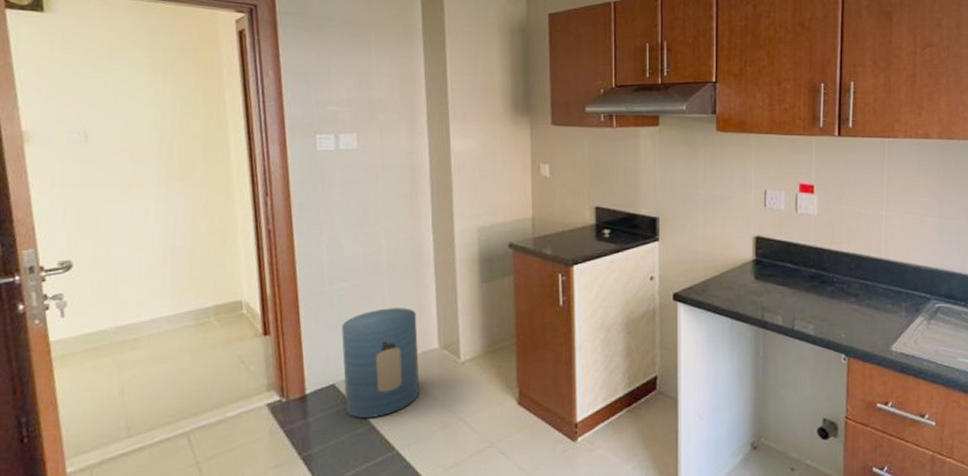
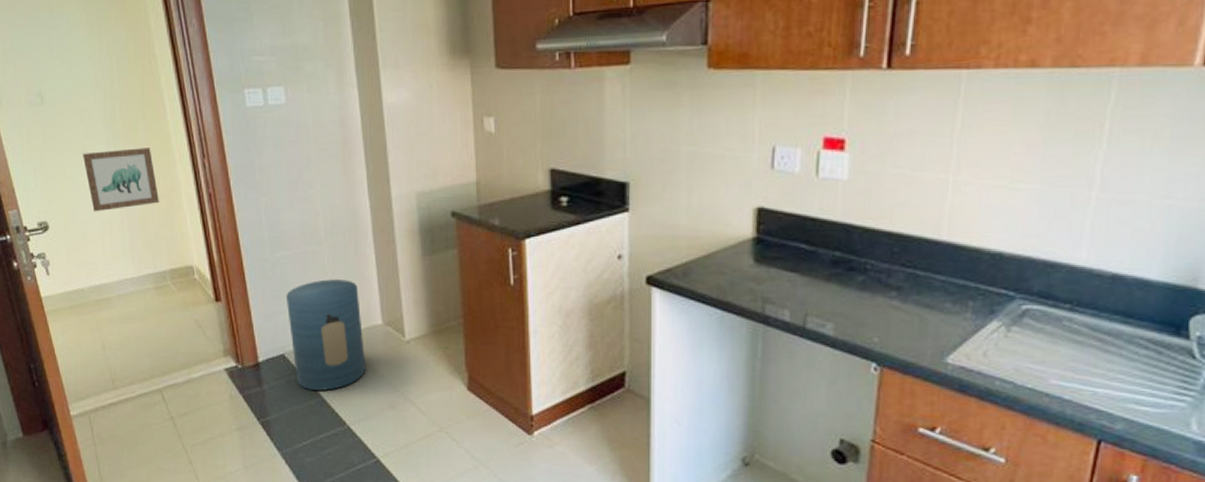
wall art: none [127,186,212,250] -> present [83,148,159,212]

